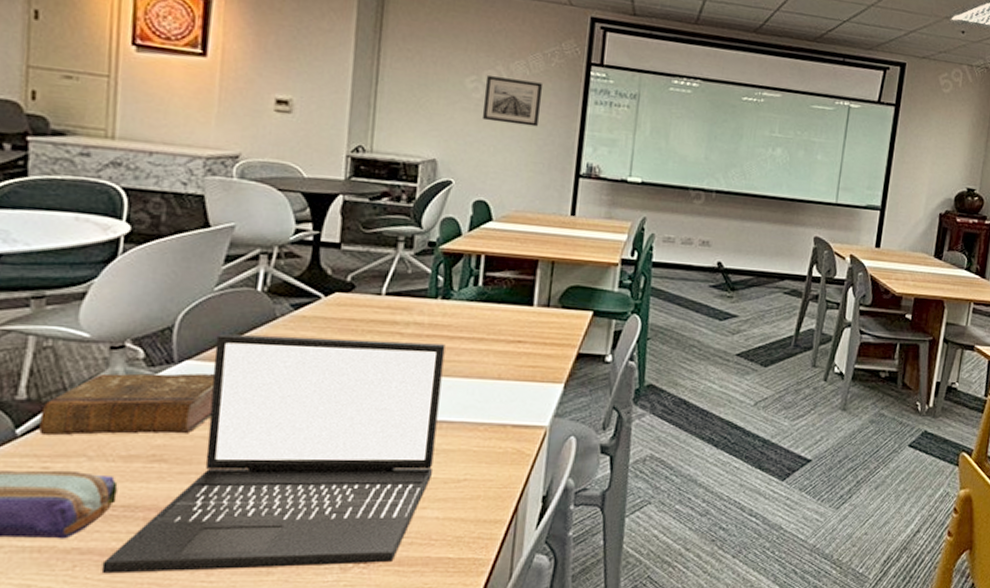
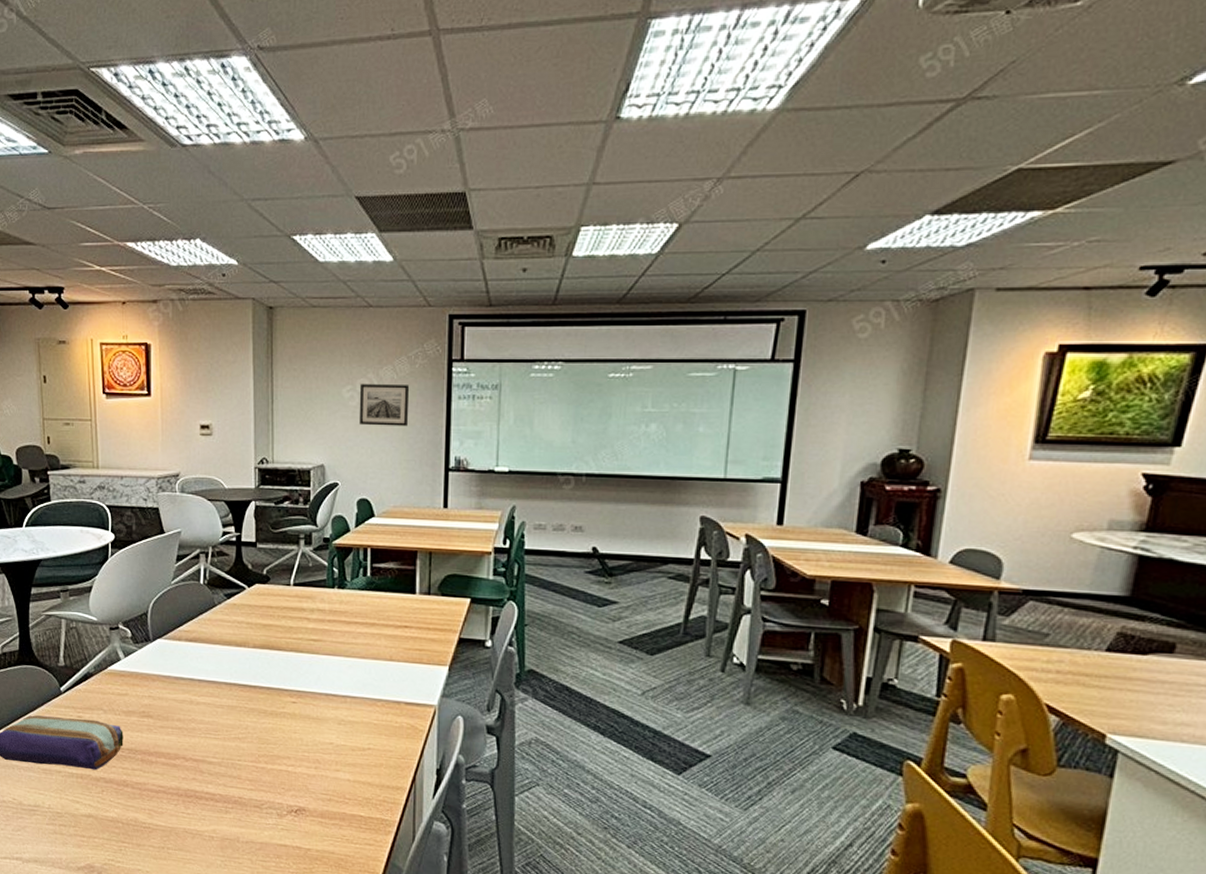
book: present [39,373,215,436] -> none [73,648,178,697]
laptop: present [101,334,446,574] -> none [119,618,344,814]

